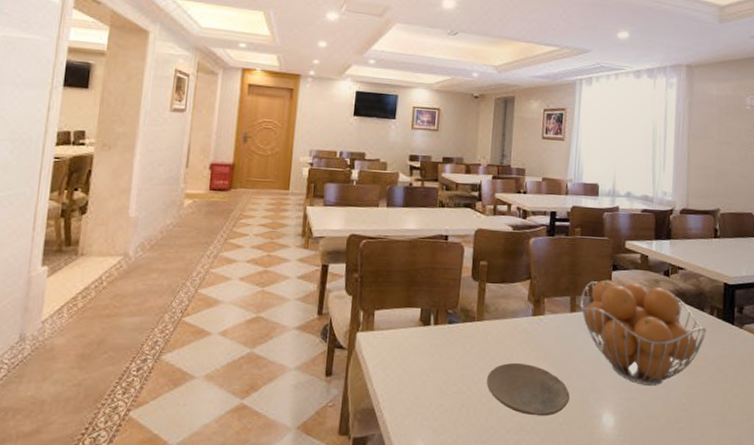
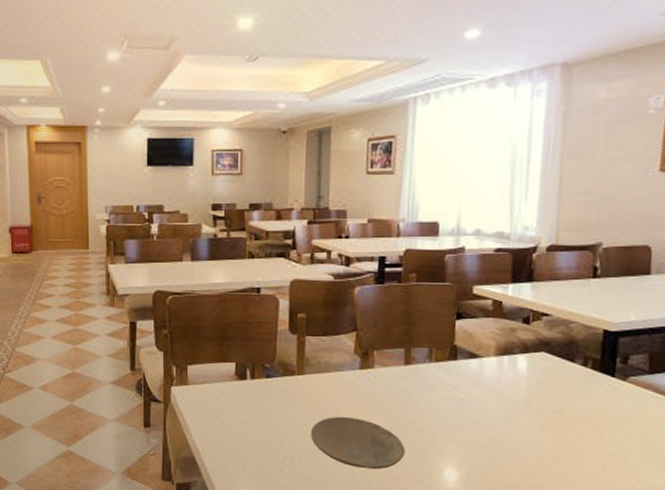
fruit basket: present [580,279,707,386] -> none [416,329,578,442]

